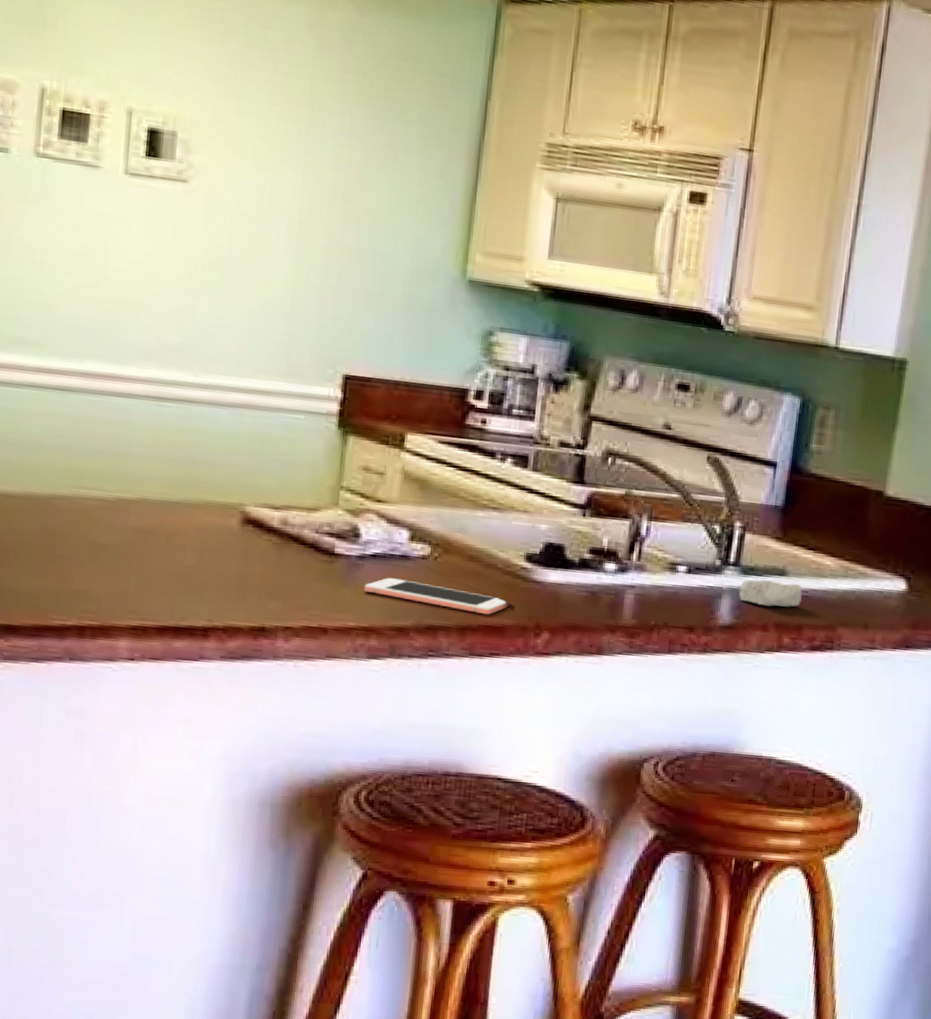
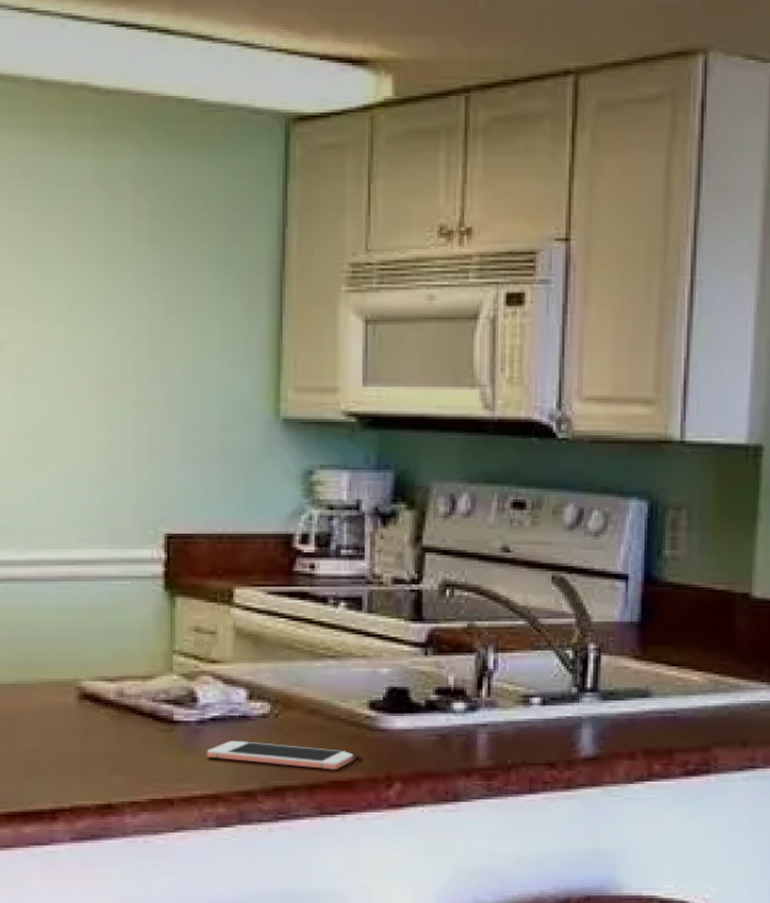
soap bar: present [739,579,802,607] -> none [600,703,670,732]

